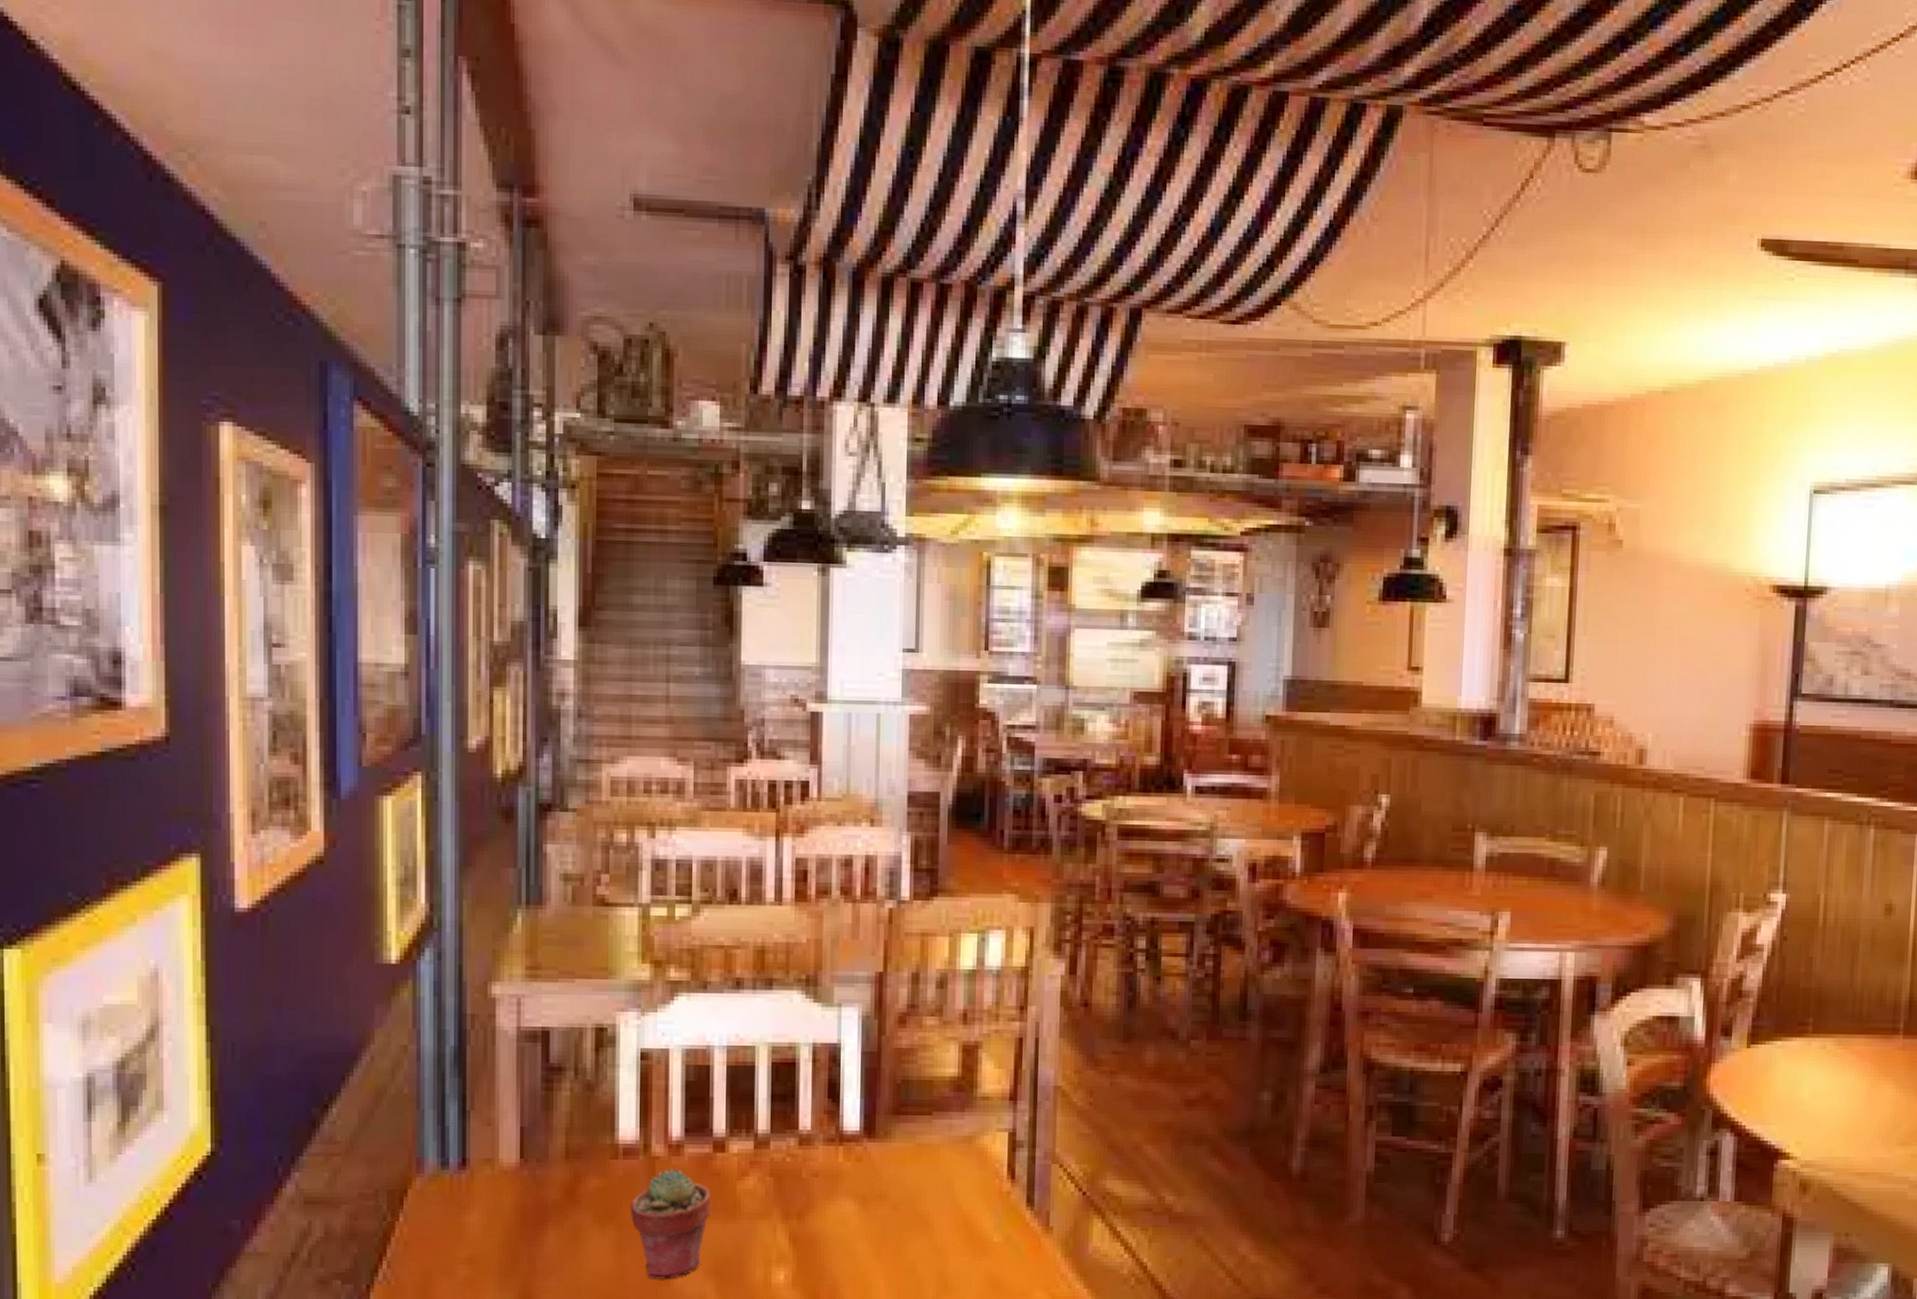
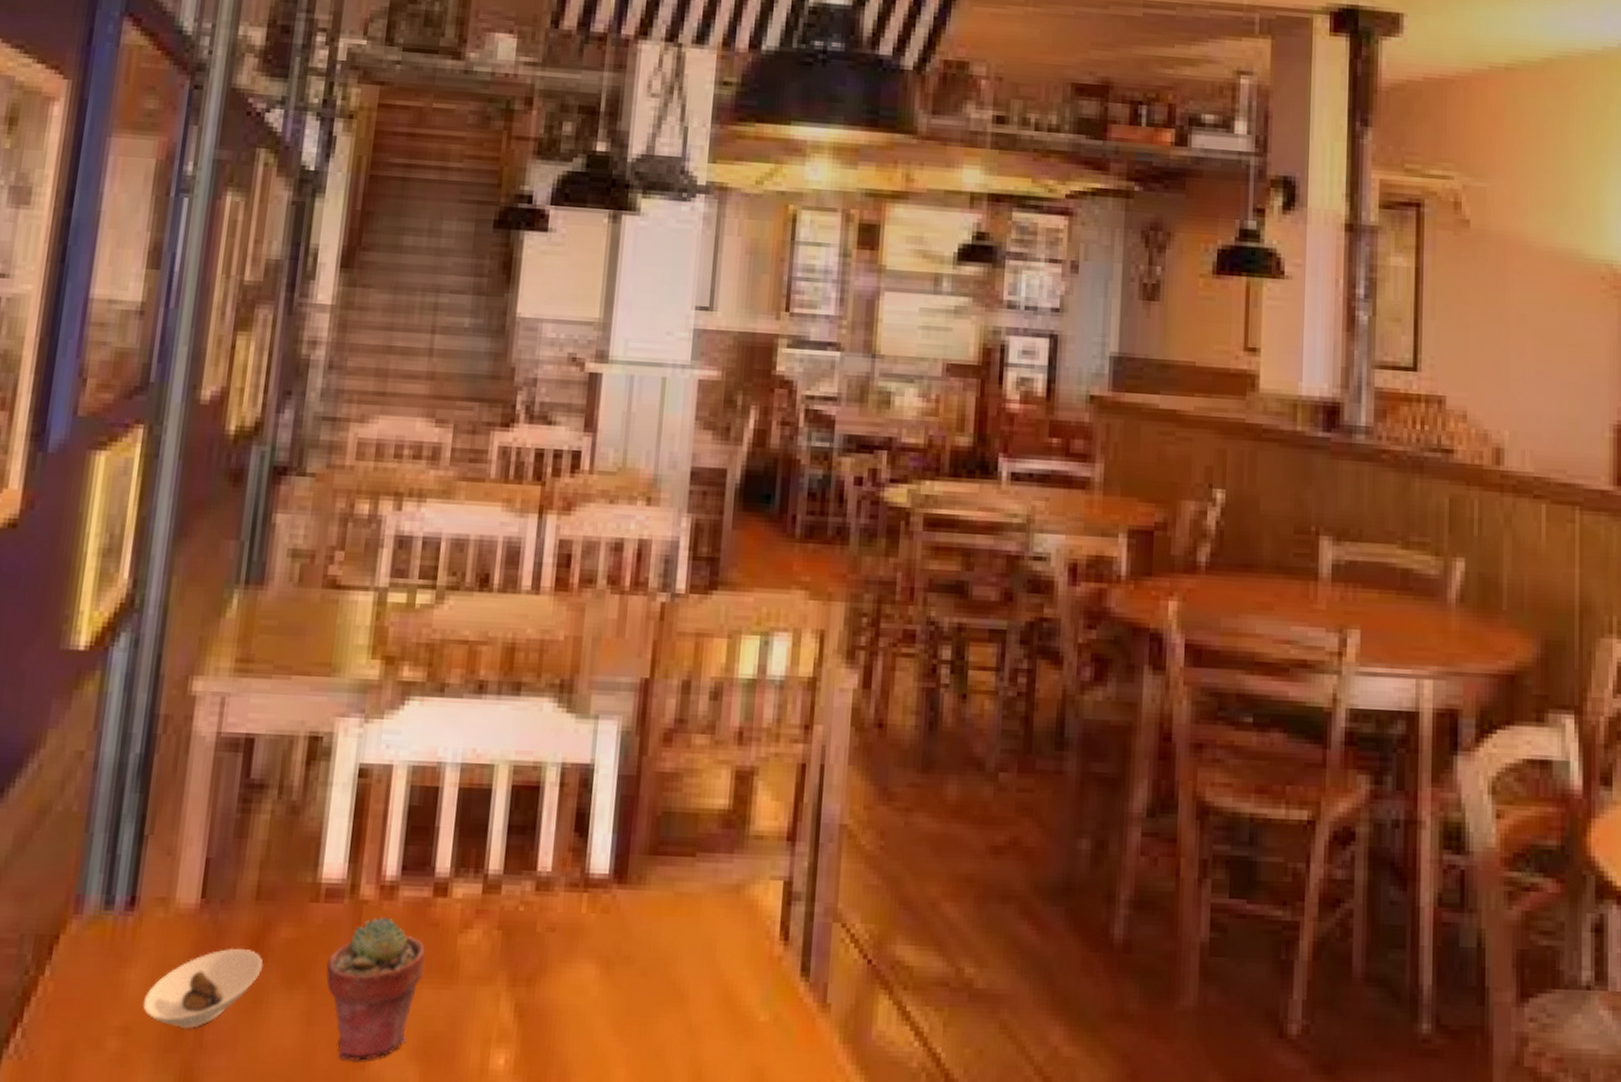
saucer: none [482,1197,578,1259] -> present [142,949,264,1030]

